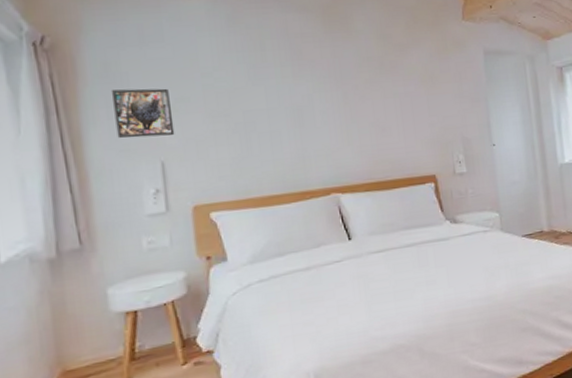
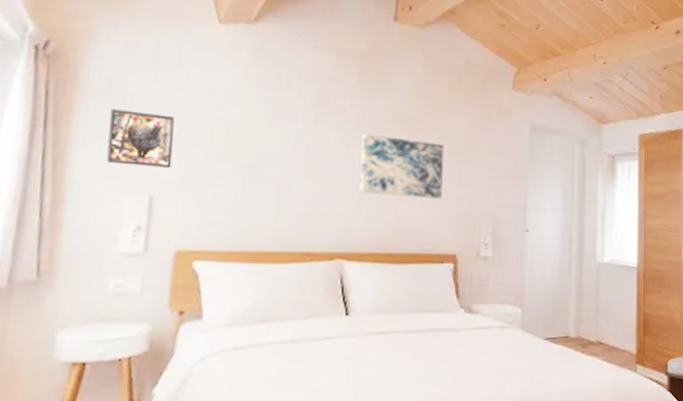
wall art: none [336,79,415,133] -> present [359,133,444,199]

